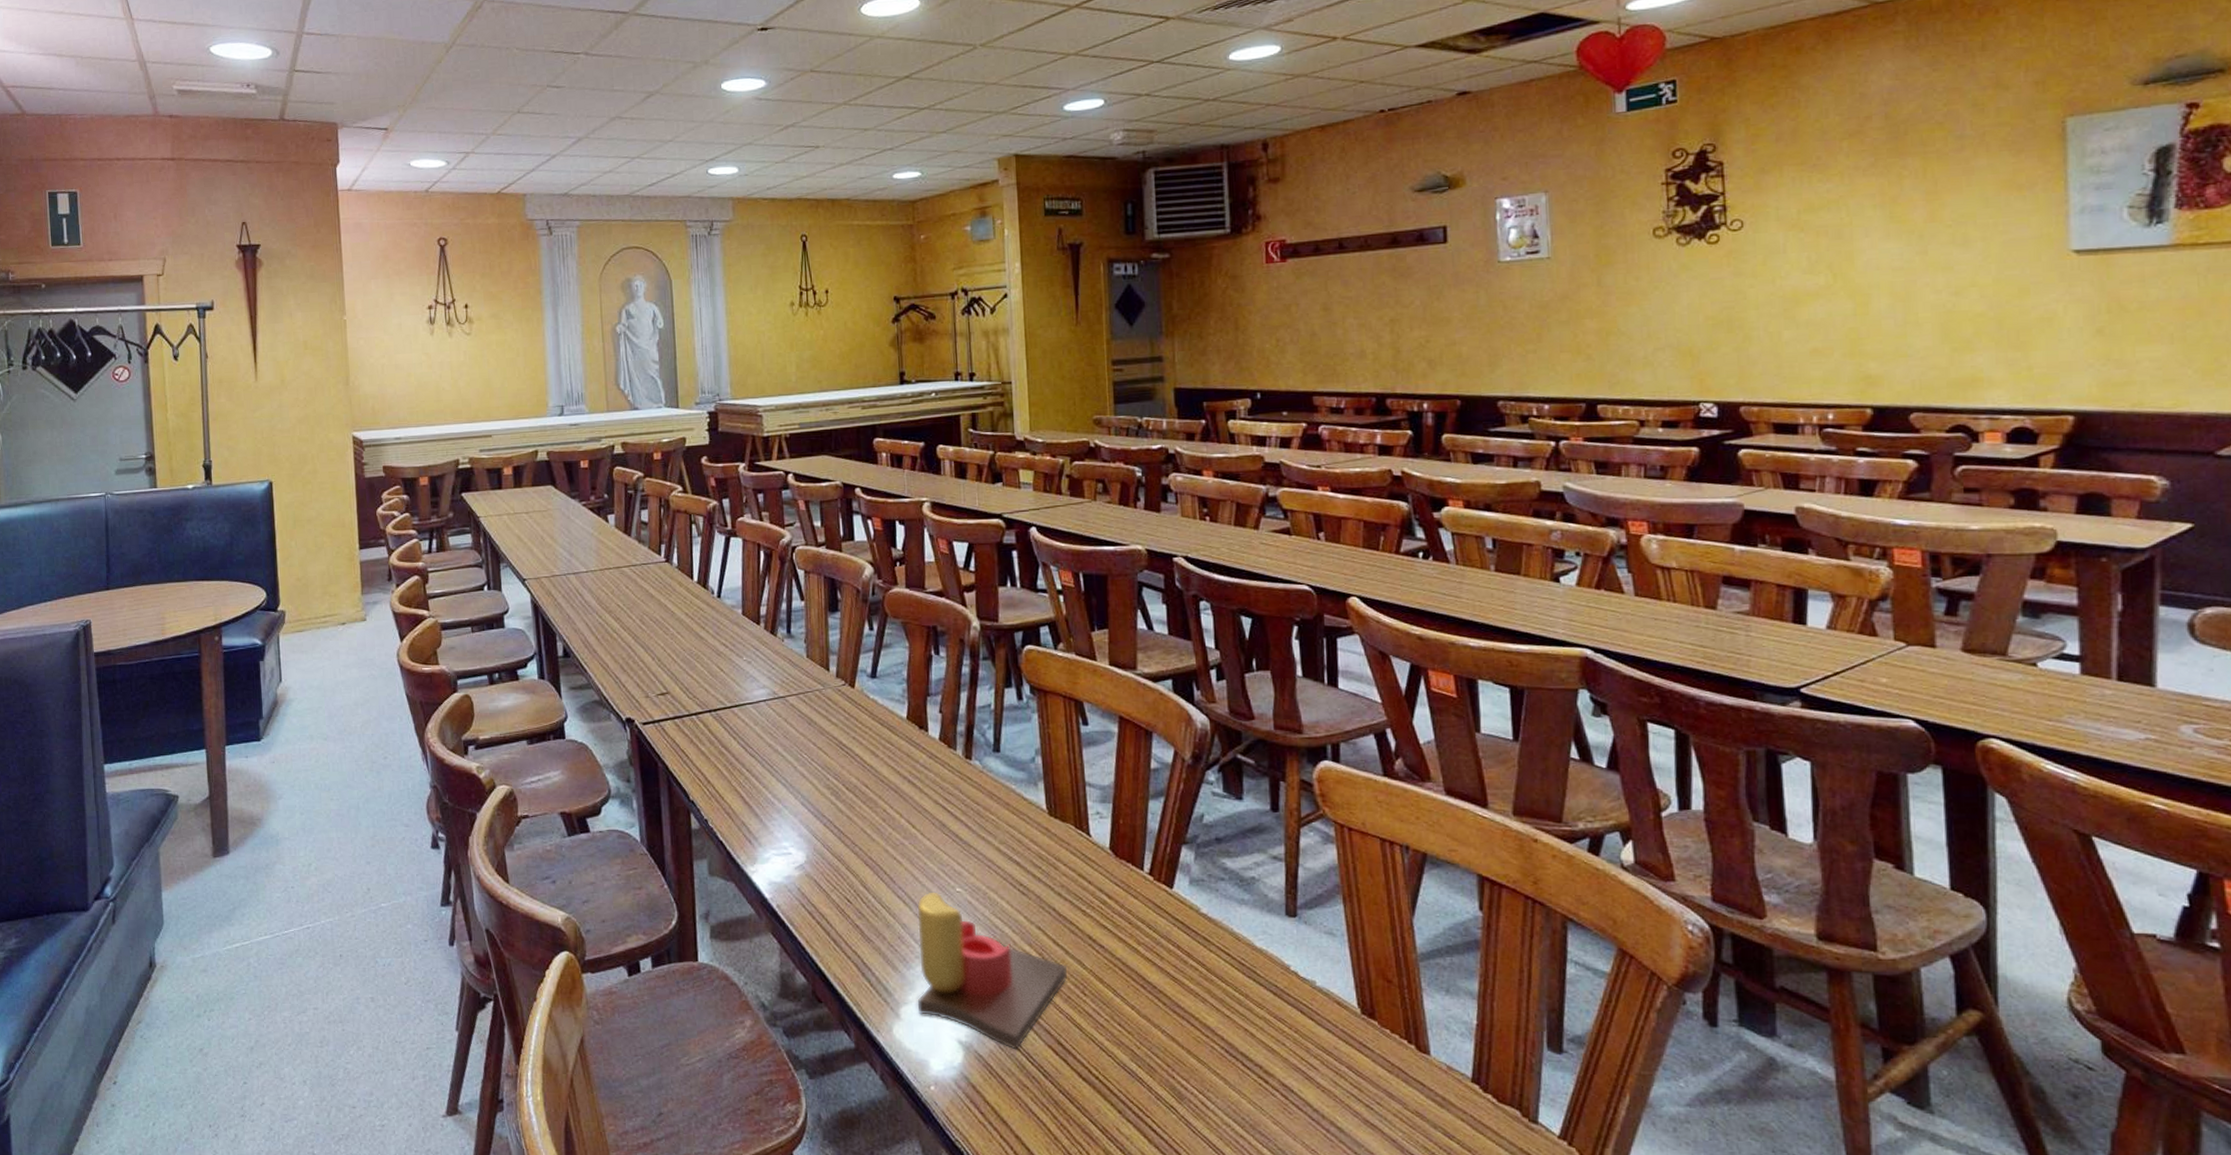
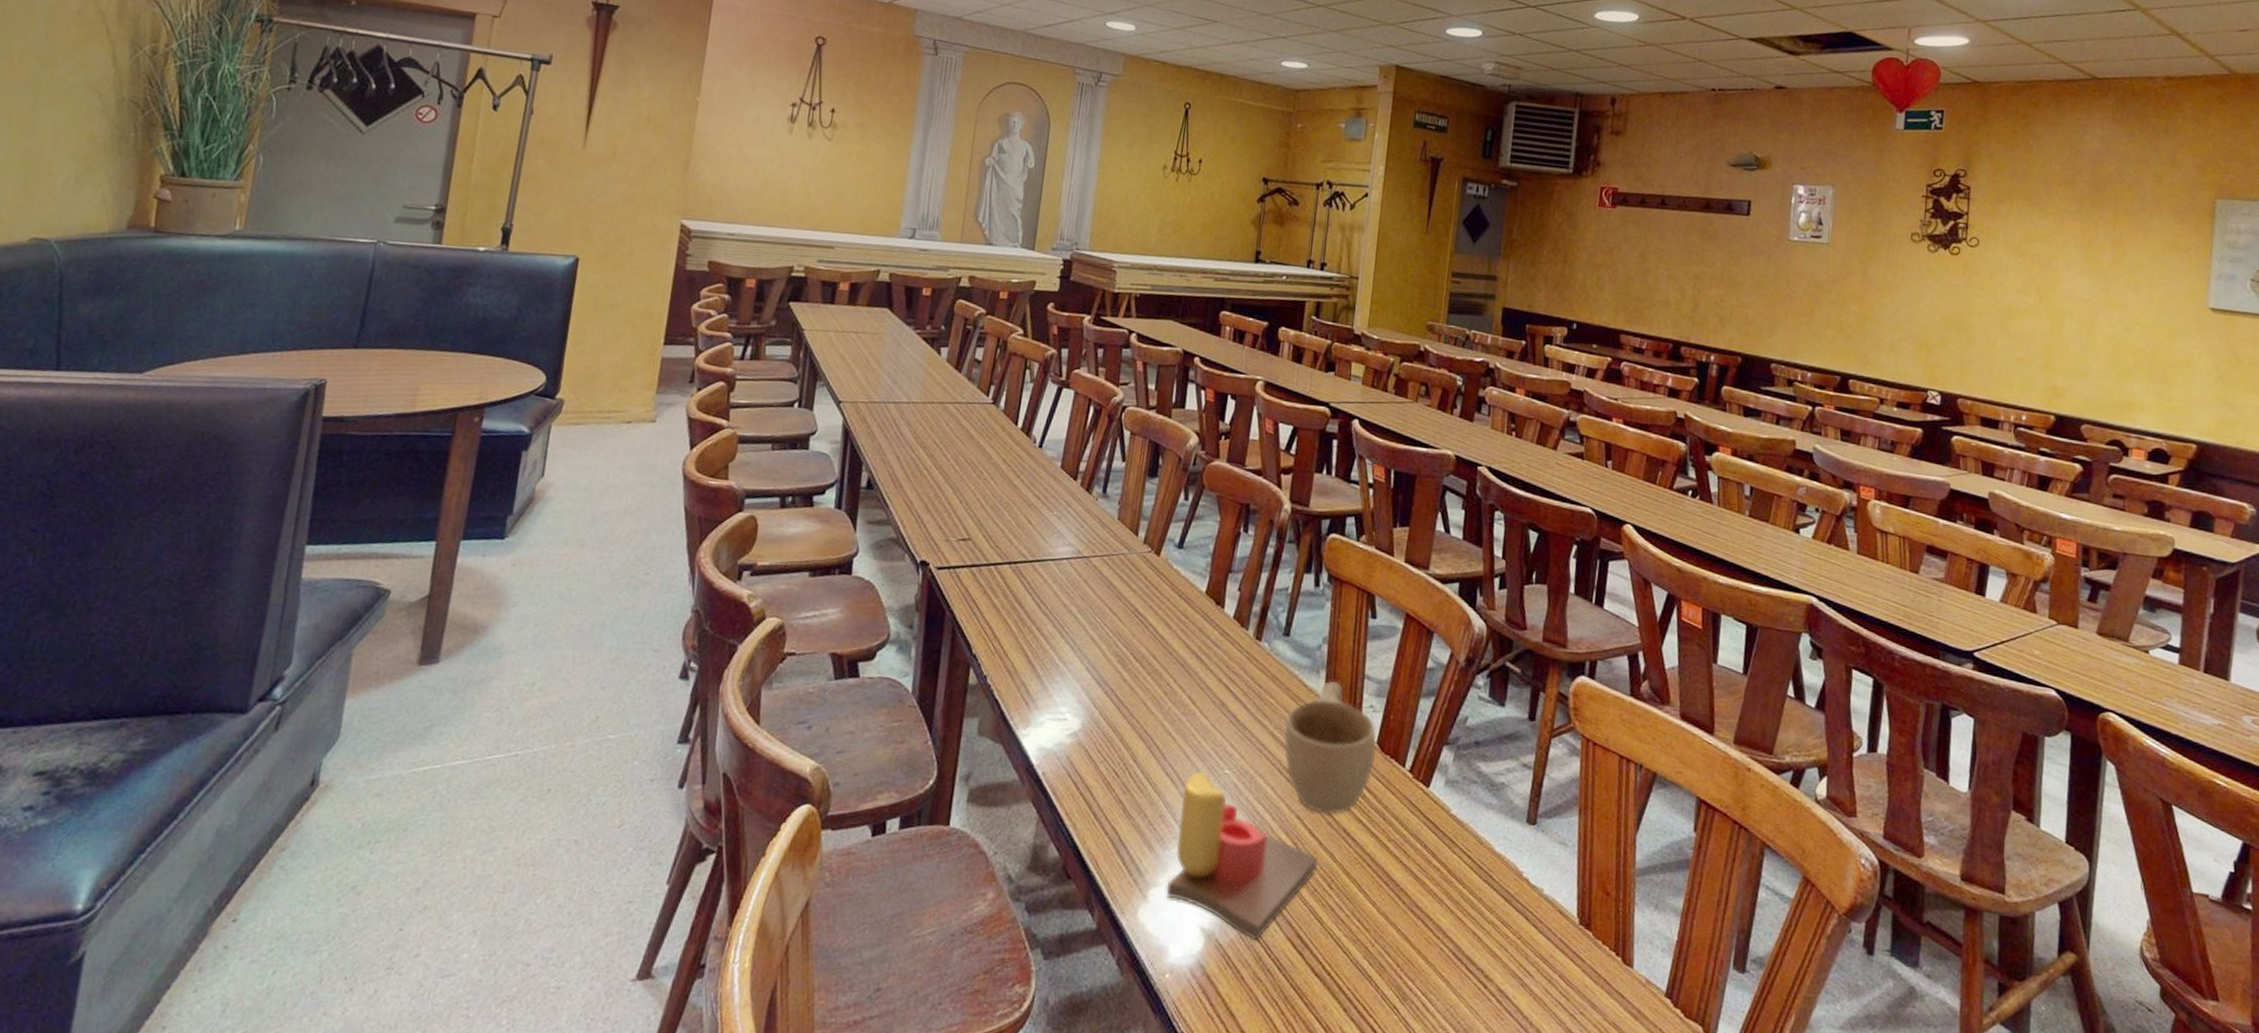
cup: none [1010,791,1110,923] -> present [1284,680,1377,814]

